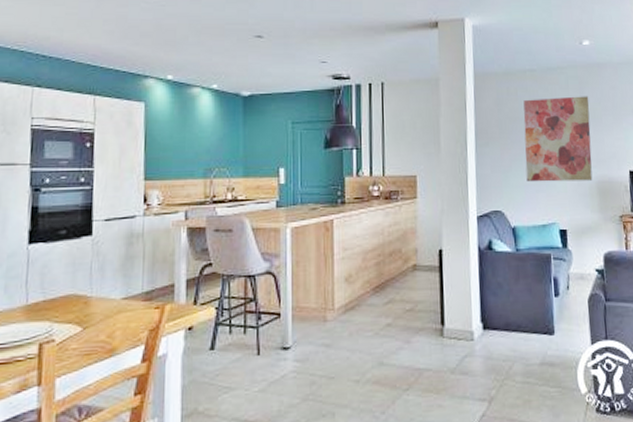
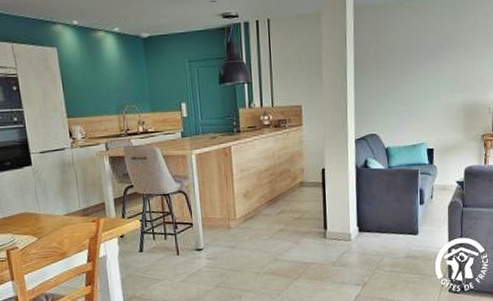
wall art: present [523,96,593,182] -> none [399,24,462,108]

